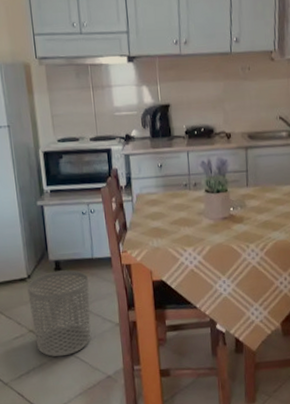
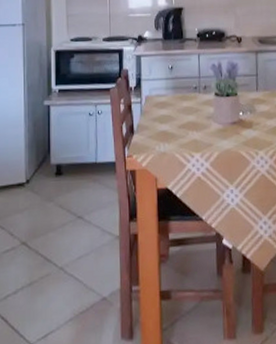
waste bin: present [27,270,91,357] -> none [24,175,90,275]

